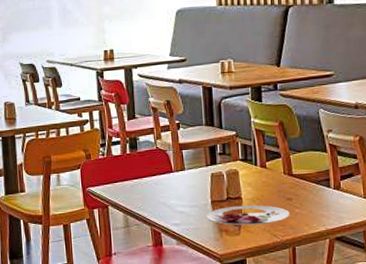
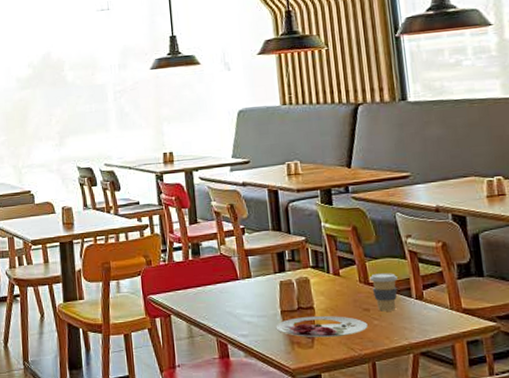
coffee cup: none [293,165,318,201] -> present [369,273,398,312]

